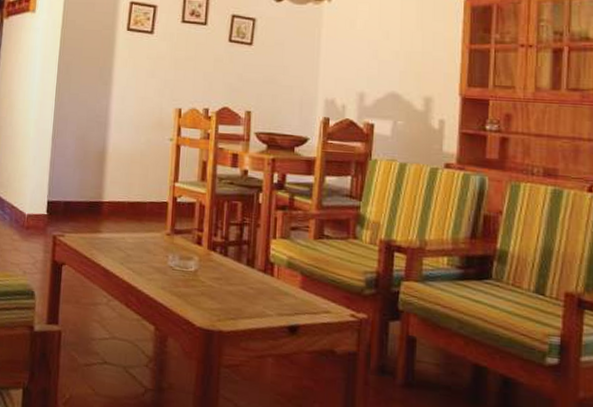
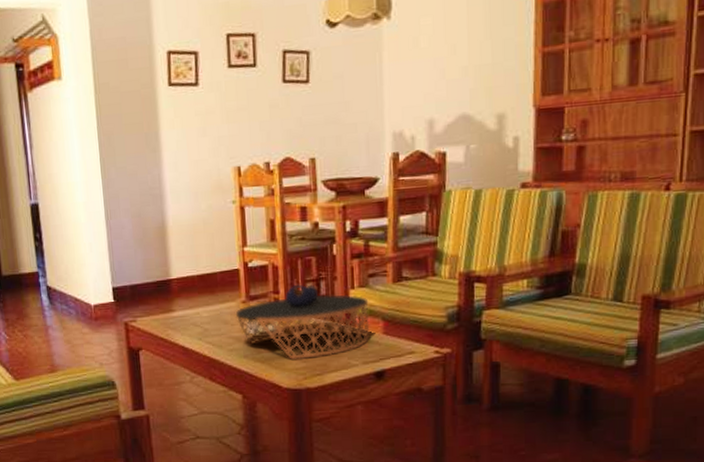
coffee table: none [159,225,289,302] -> present [235,284,370,360]

